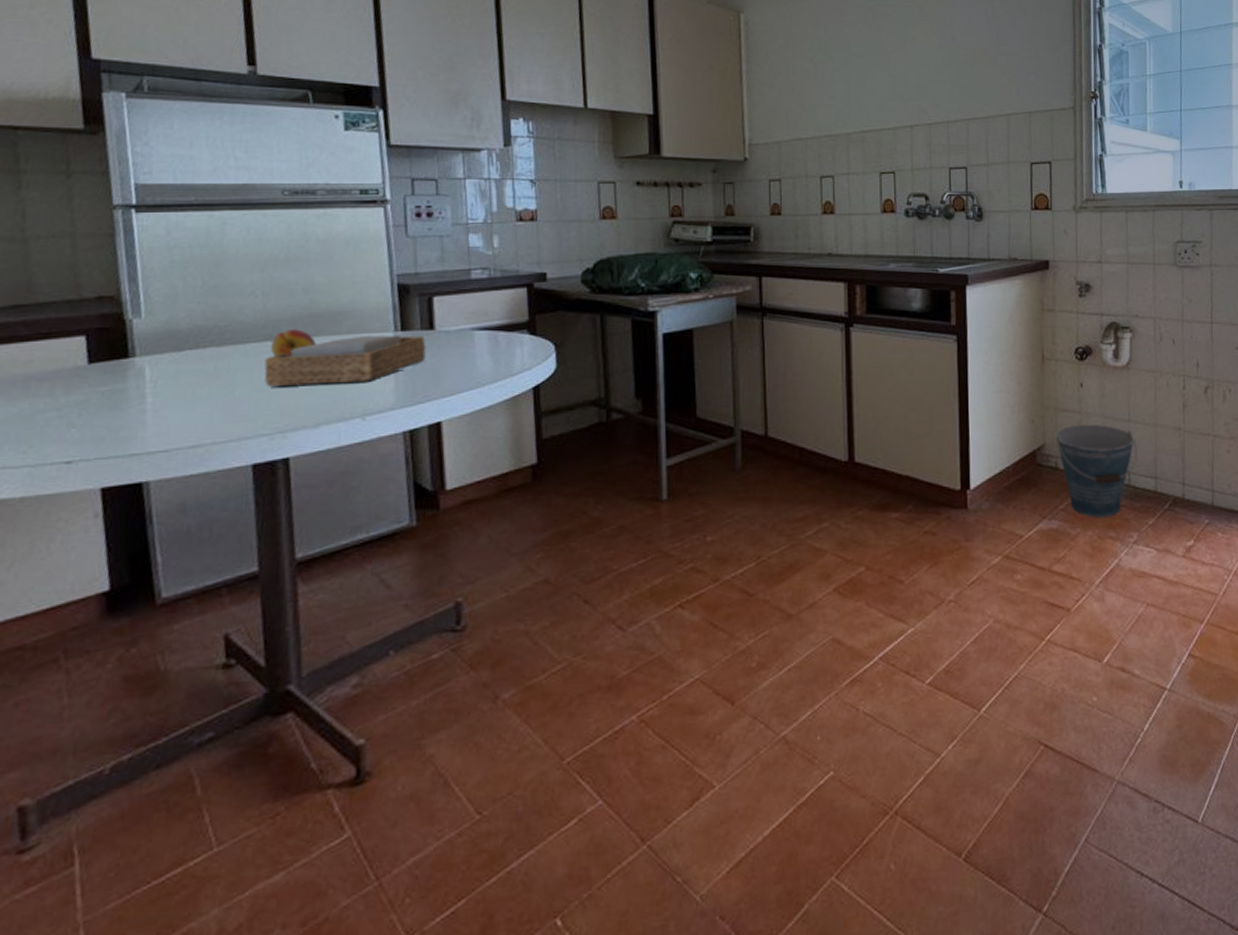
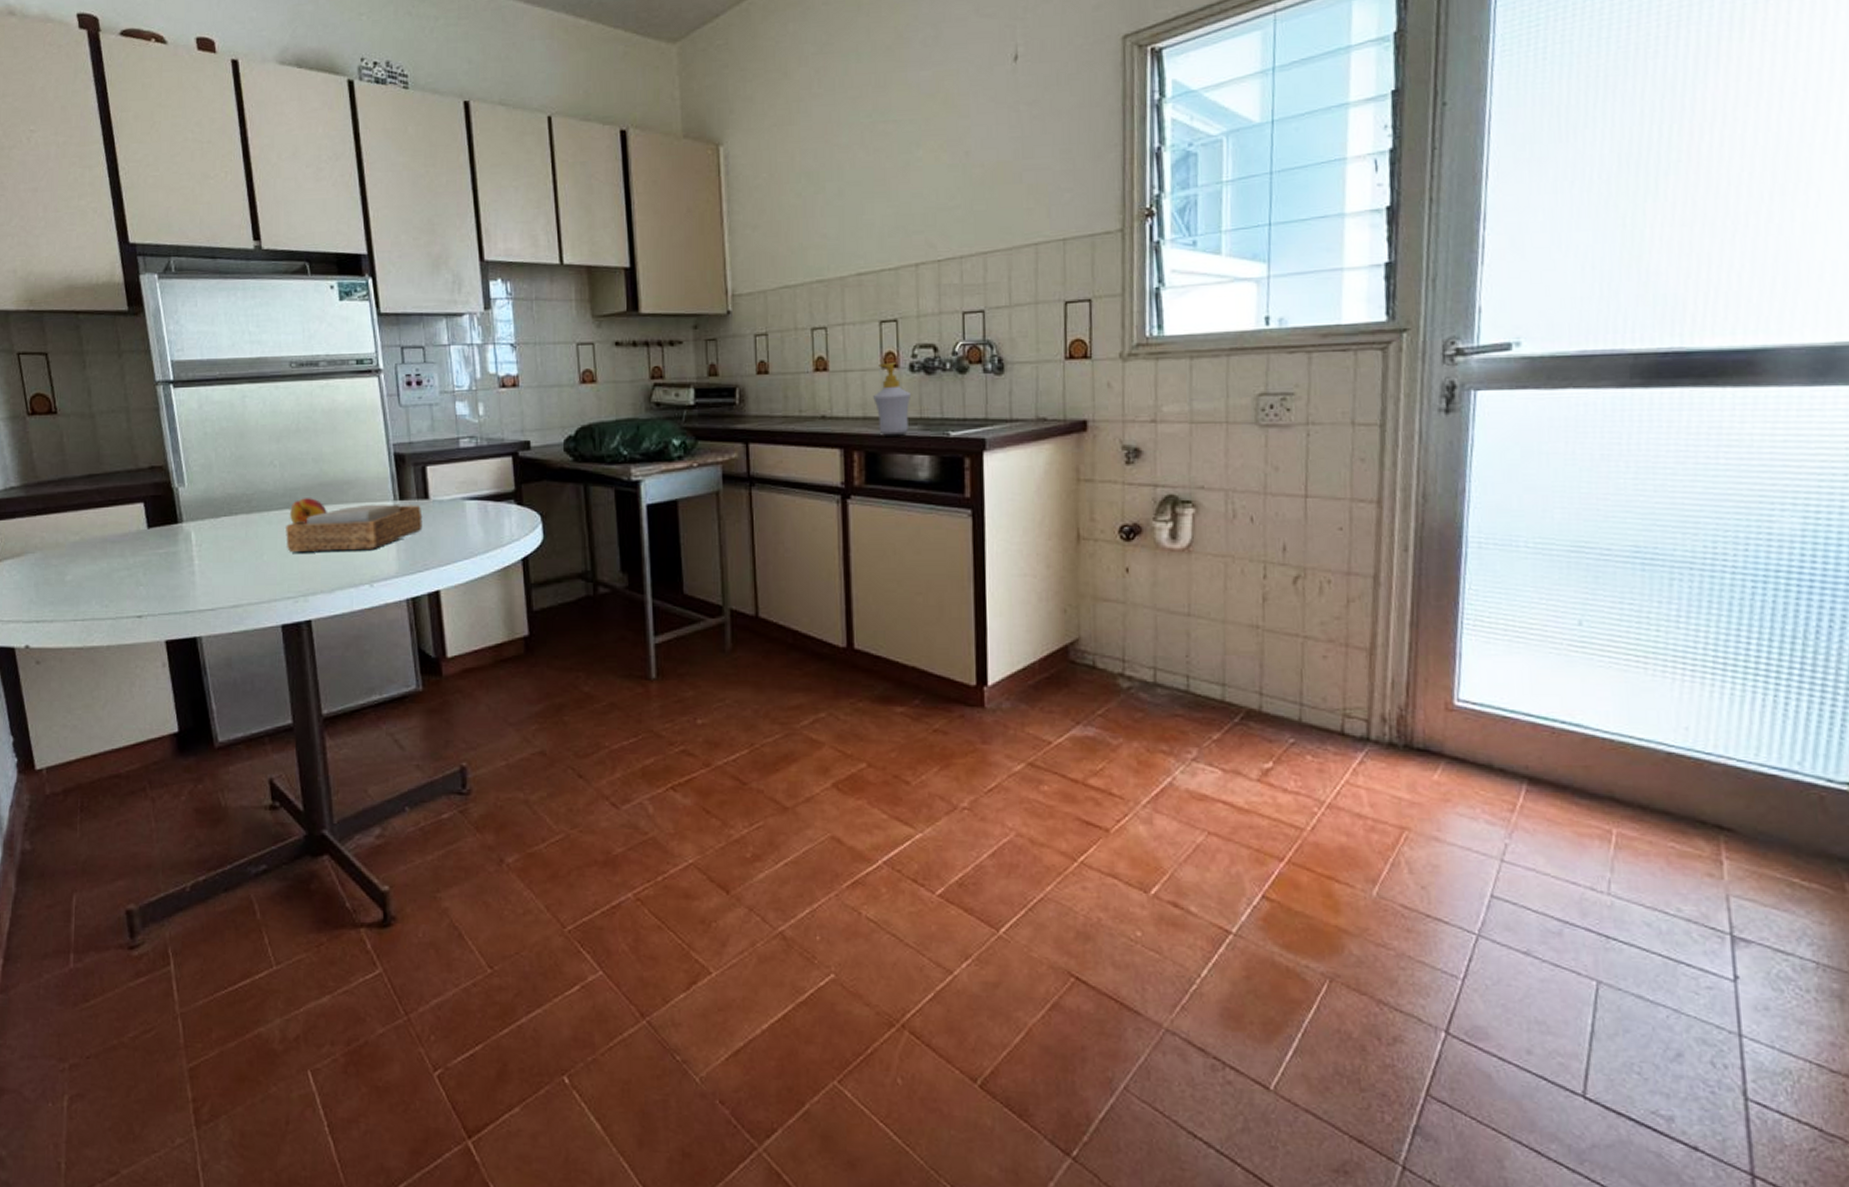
soap bottle: none [874,207,906,272] -> present [873,361,911,436]
bucket: present [1055,424,1138,518] -> none [1093,617,1199,728]

